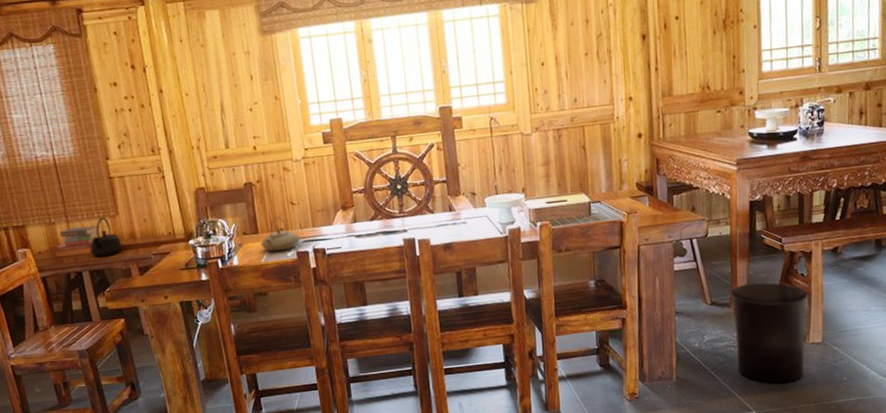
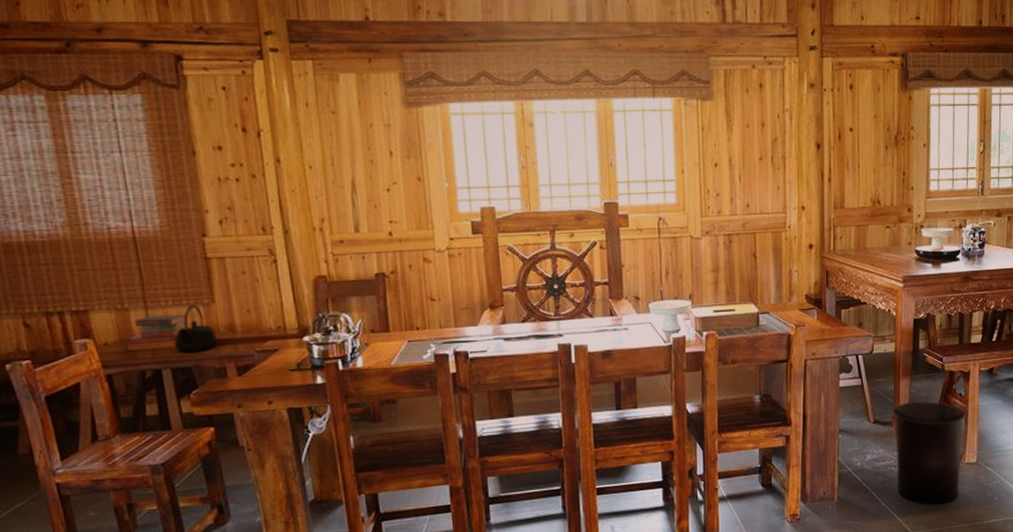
teapot: present [260,217,301,252] -> none [391,314,440,354]

